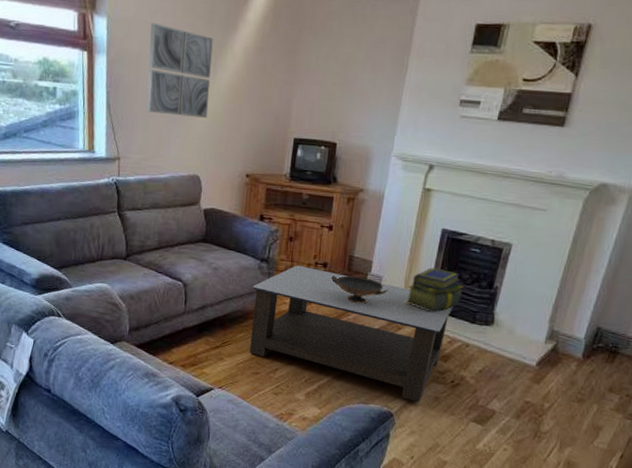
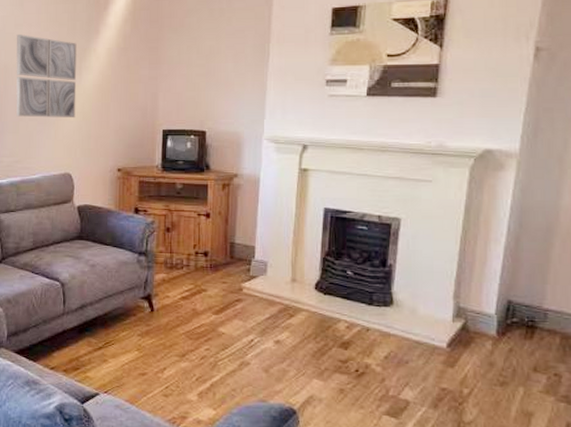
coffee table: present [249,265,453,402] -> none [132,256,347,396]
decorative bowl: present [332,276,389,304] -> none [214,264,276,292]
stack of books: present [405,267,463,312] -> none [294,249,355,296]

